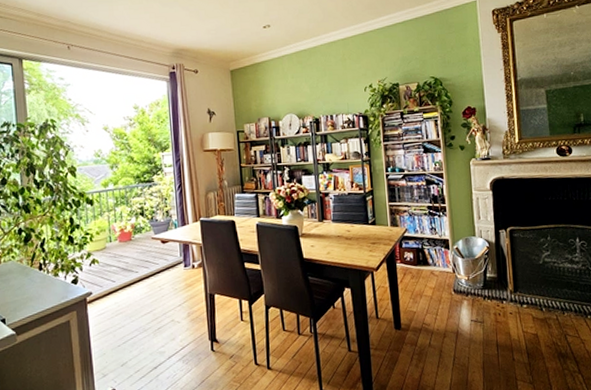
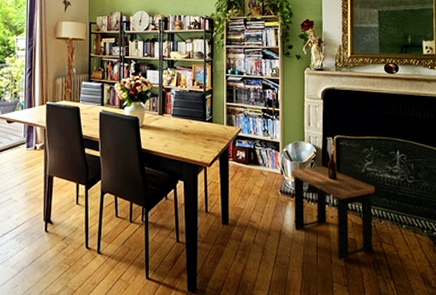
side table: none [464,246,557,357] -> present [292,153,374,260]

